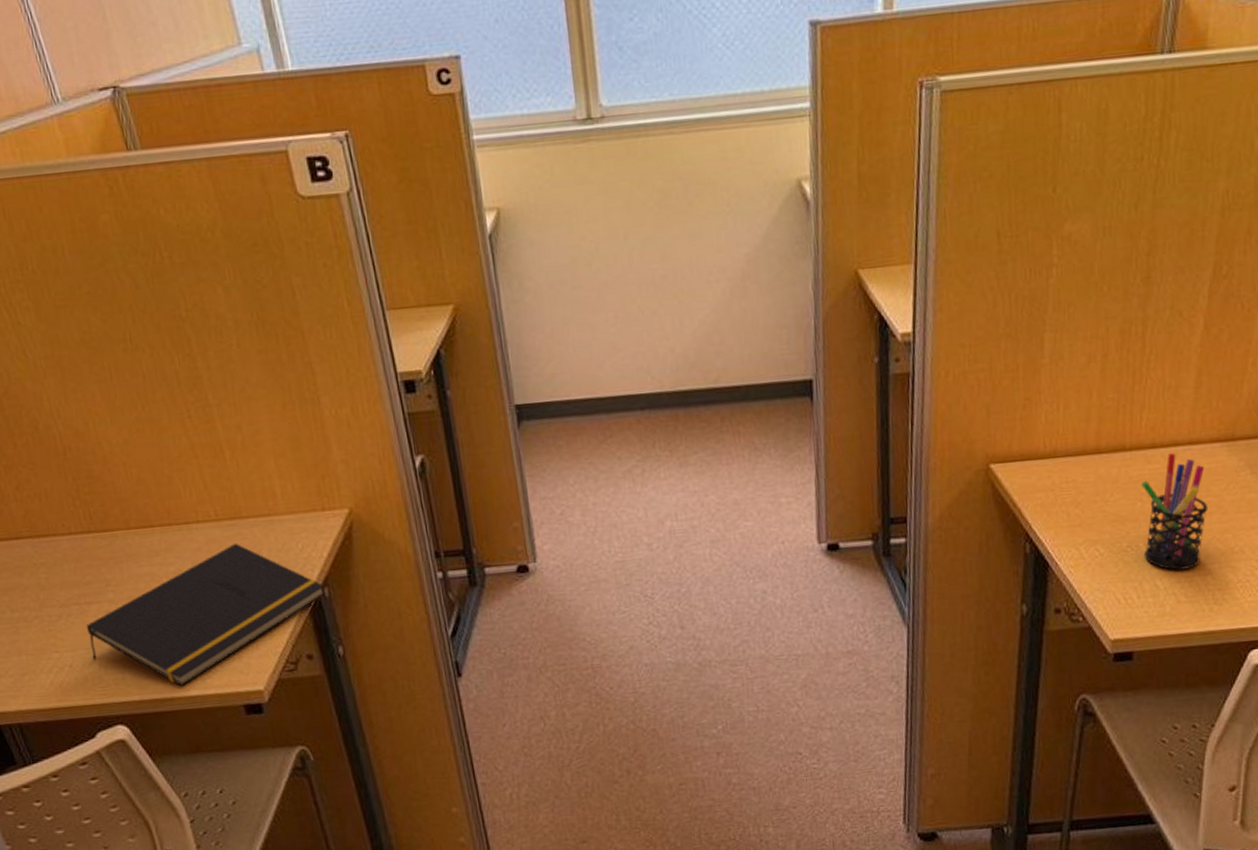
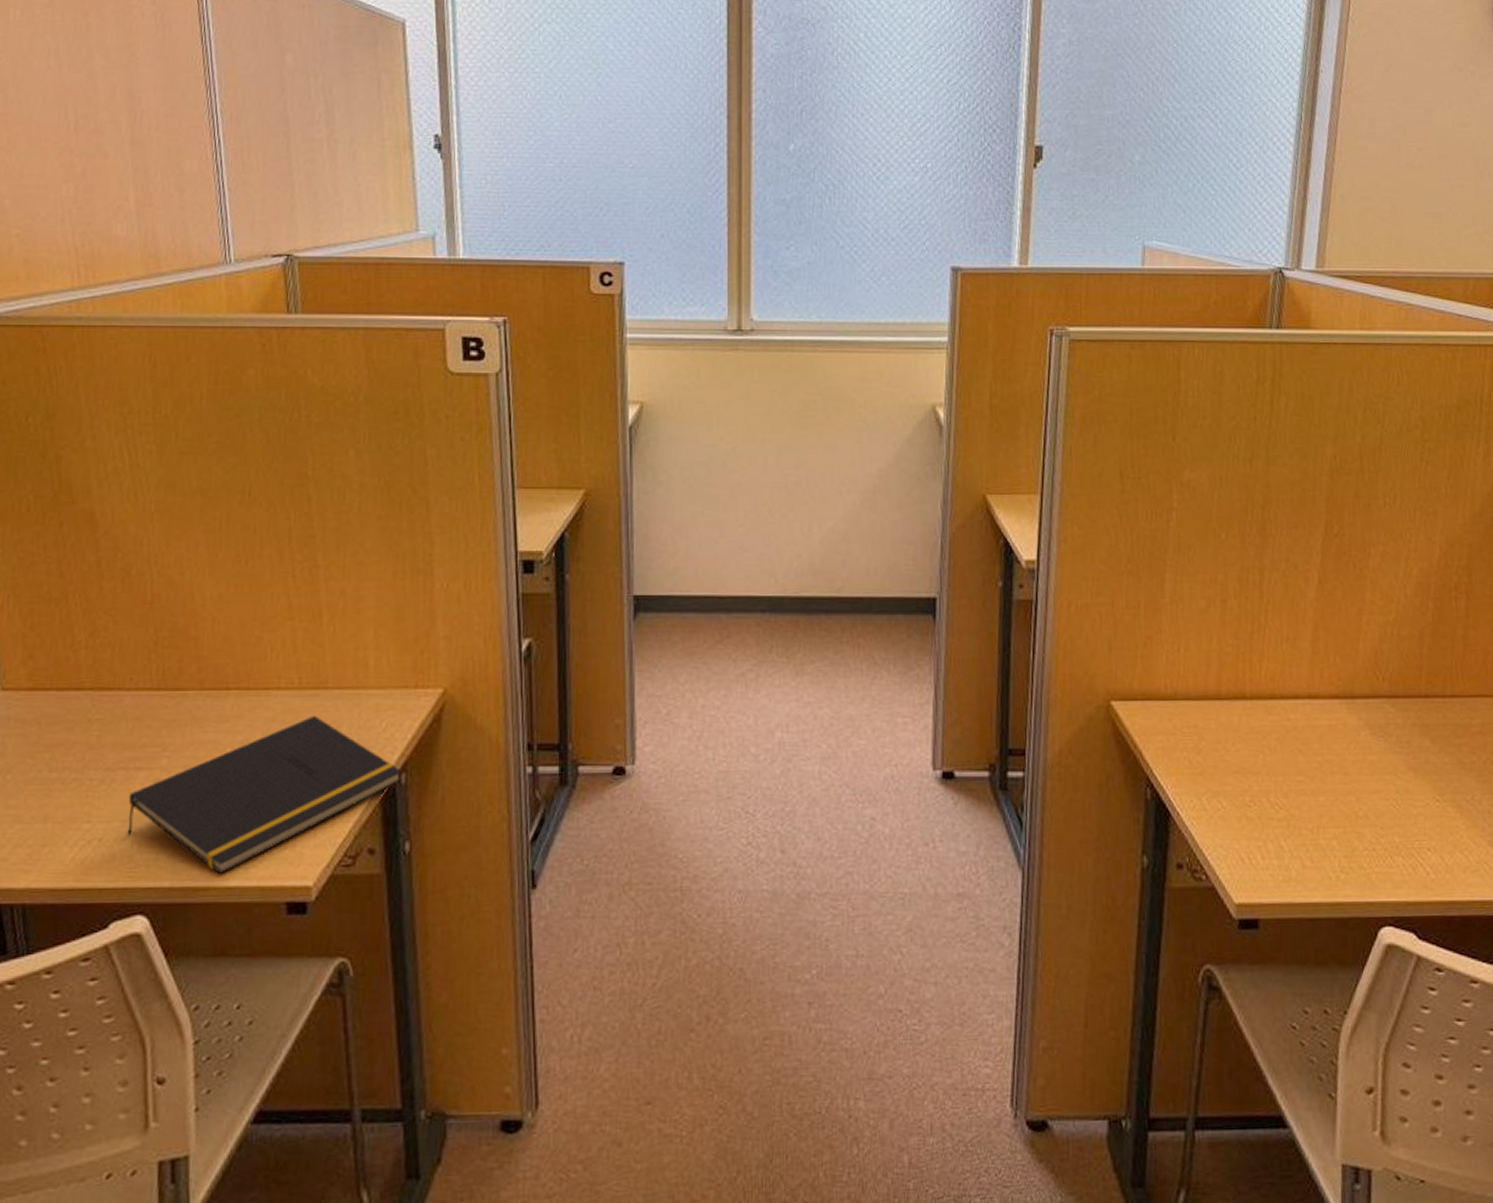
pen holder: present [1141,453,1208,570] -> none [1263,706,1331,831]

